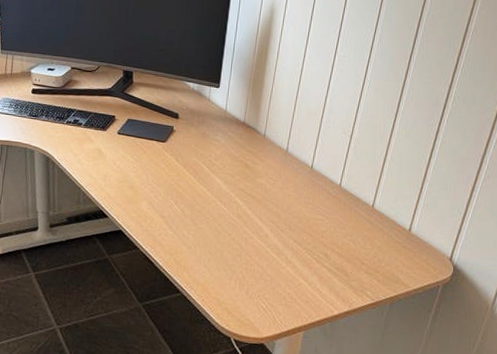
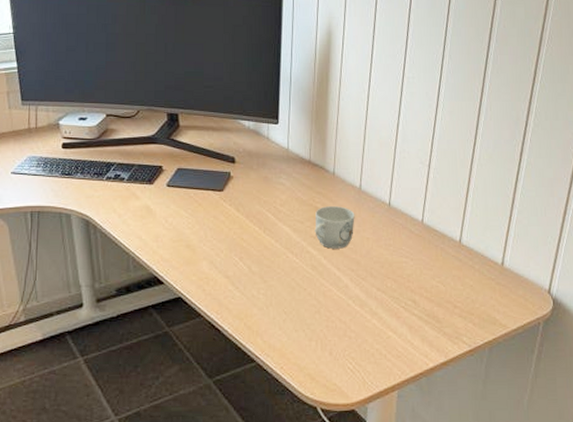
mug: none [243,164,280,202] -> present [315,206,355,249]

